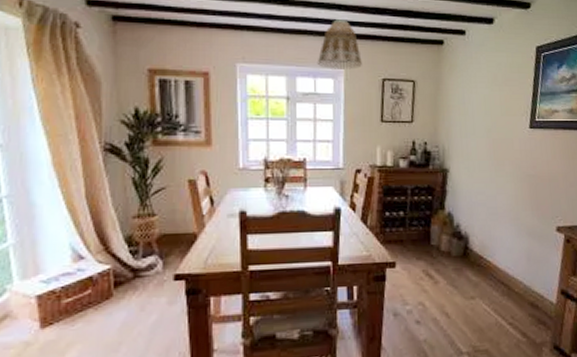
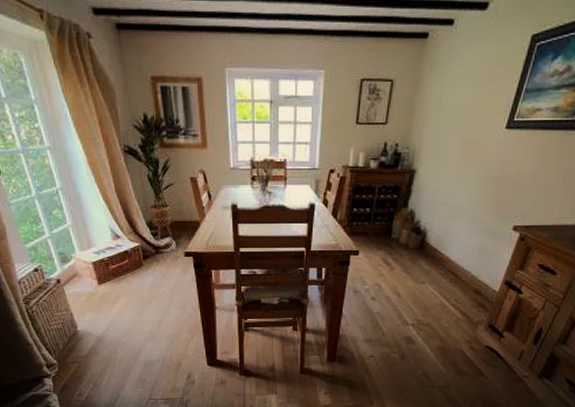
lamp shade: present [317,19,362,70] -> none [298,14,342,70]

